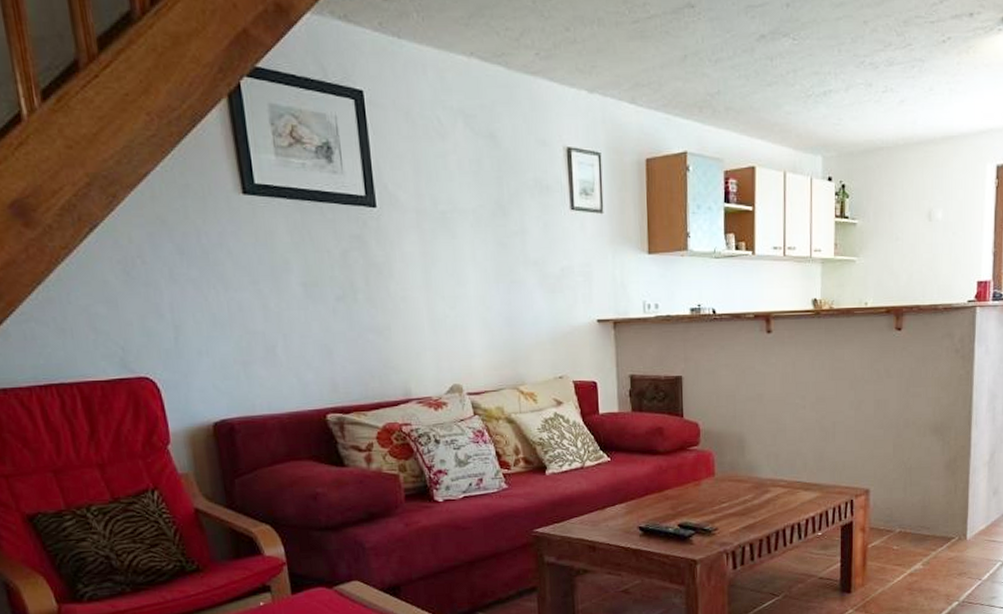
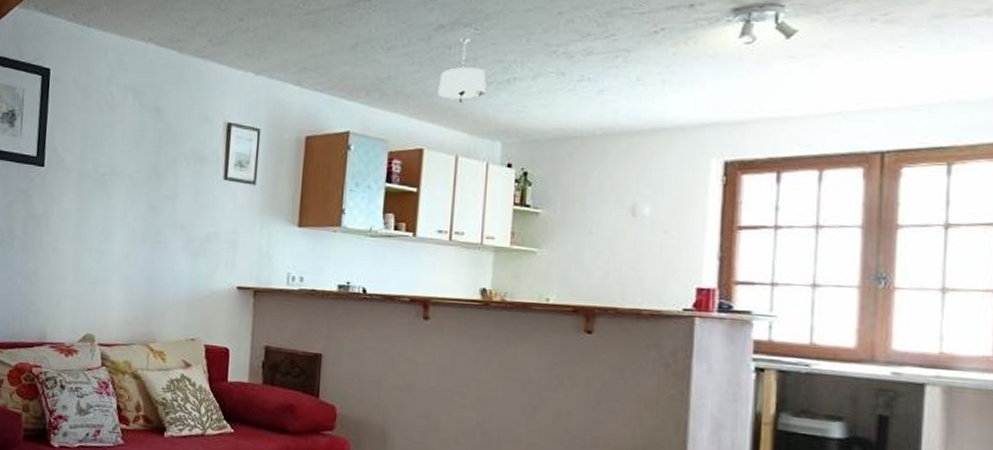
pendant light: none [764,49,806,117] -> present [438,38,486,103]

